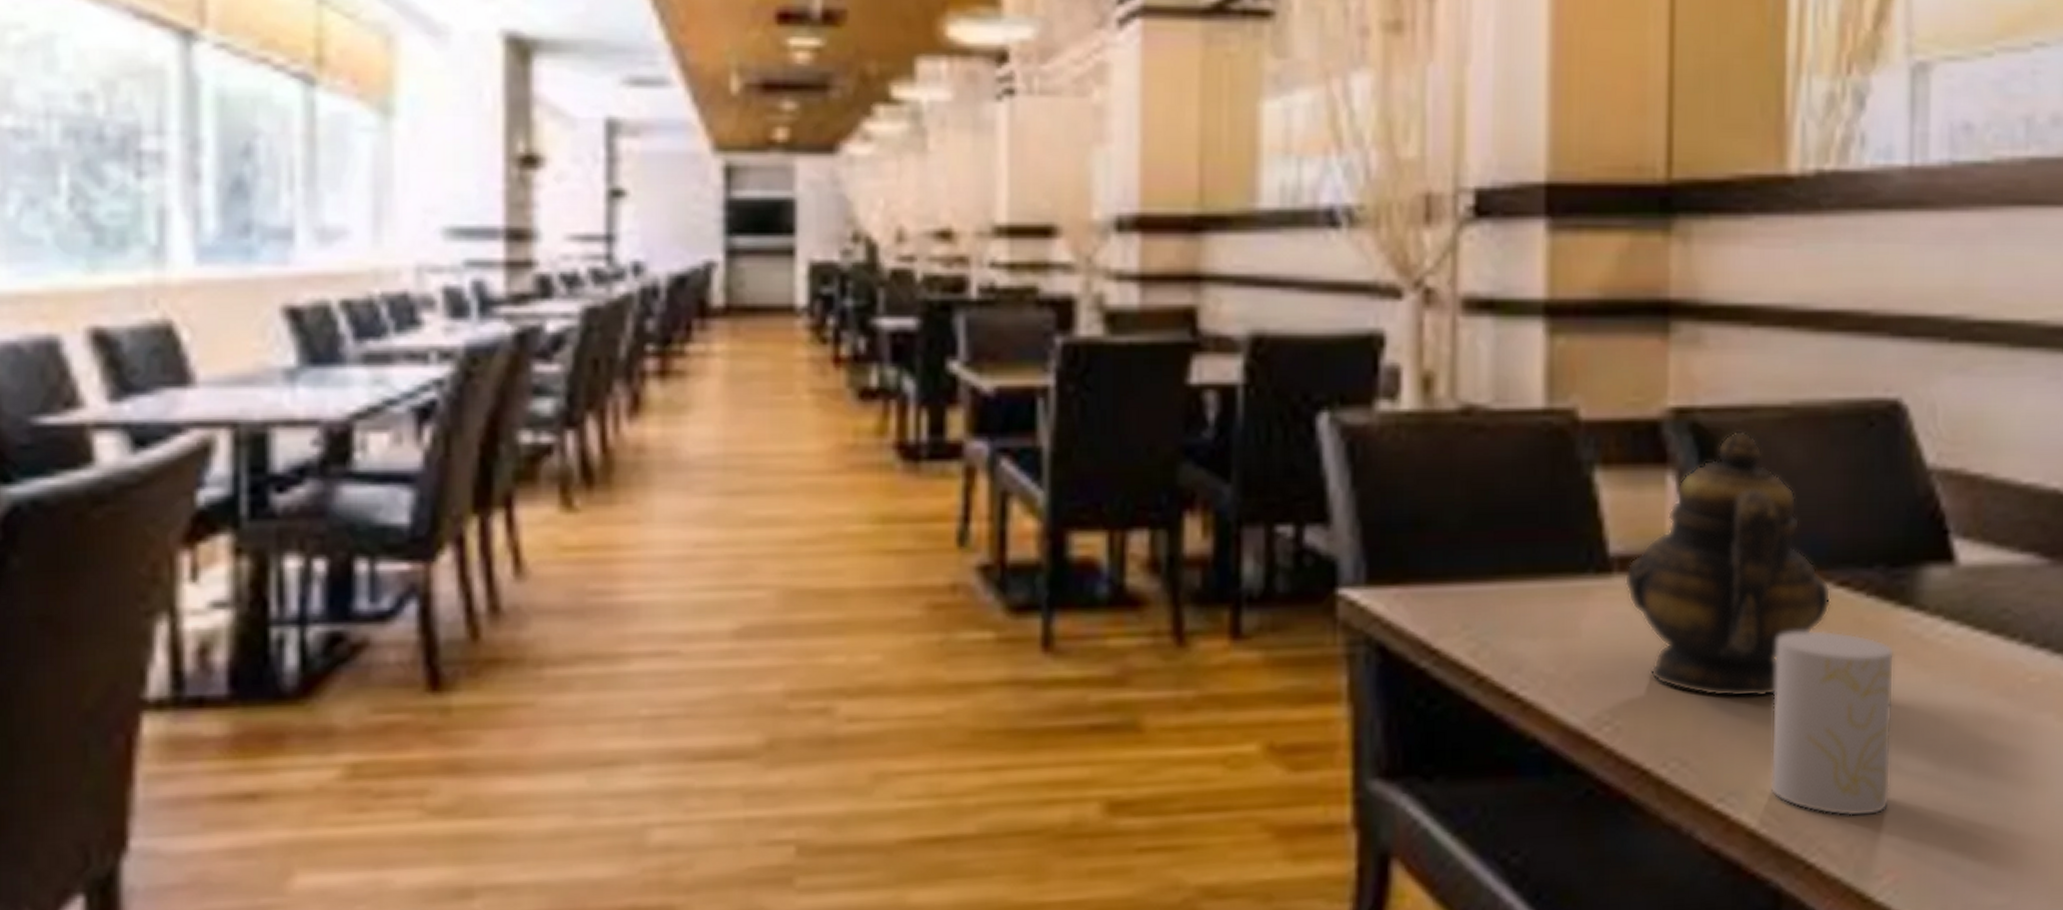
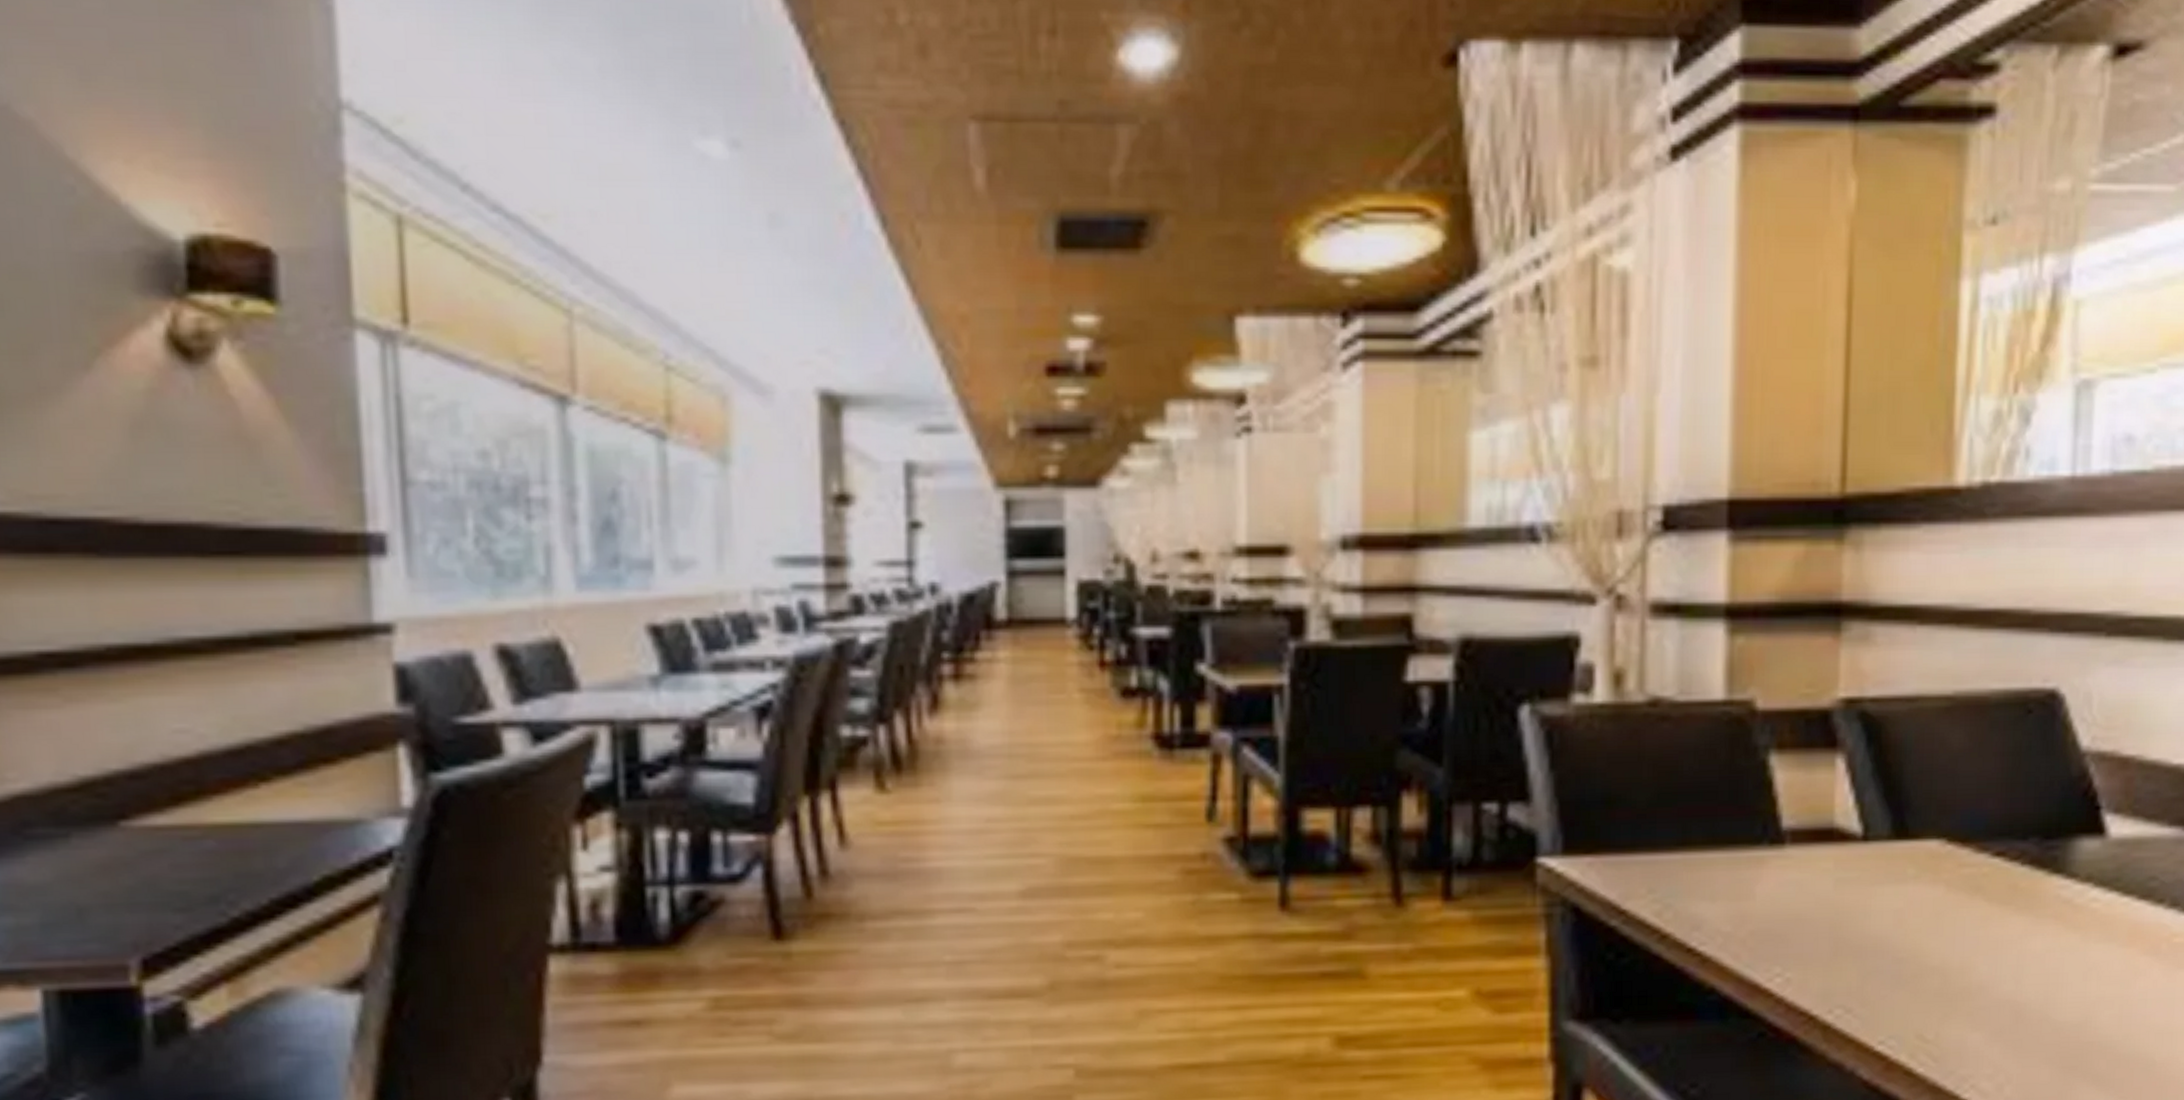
teapot: present [1624,430,1831,698] -> none [1795,718,1988,955]
cup: present [1770,629,1895,817] -> none [1927,894,2047,1059]

